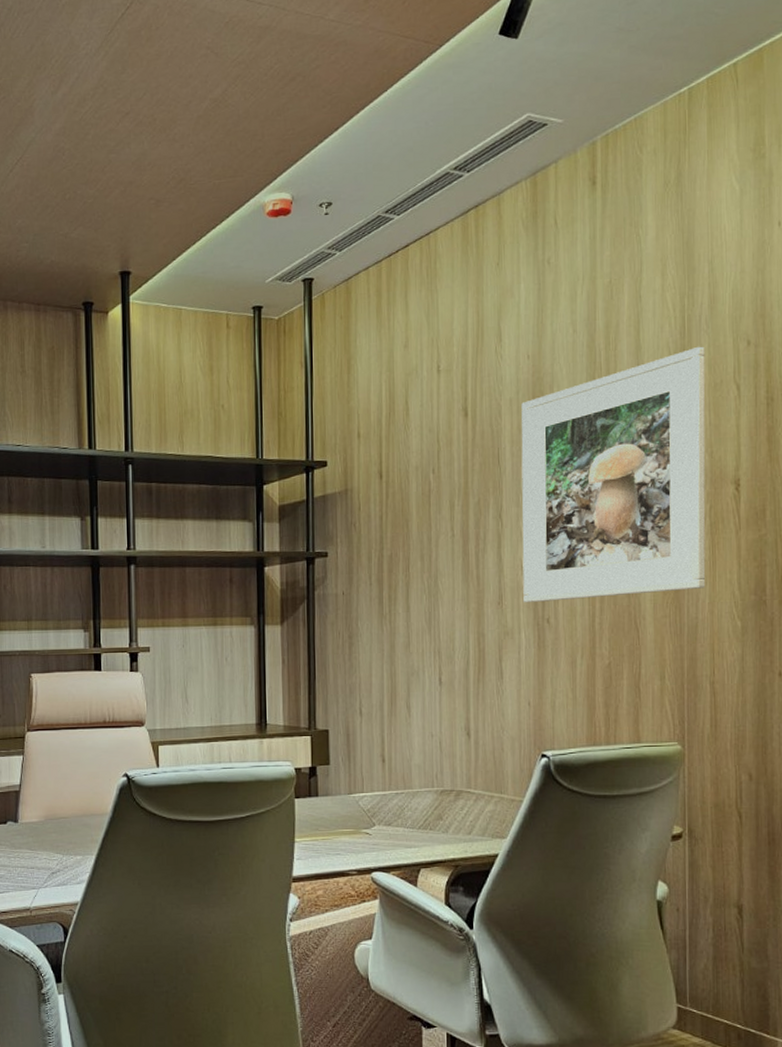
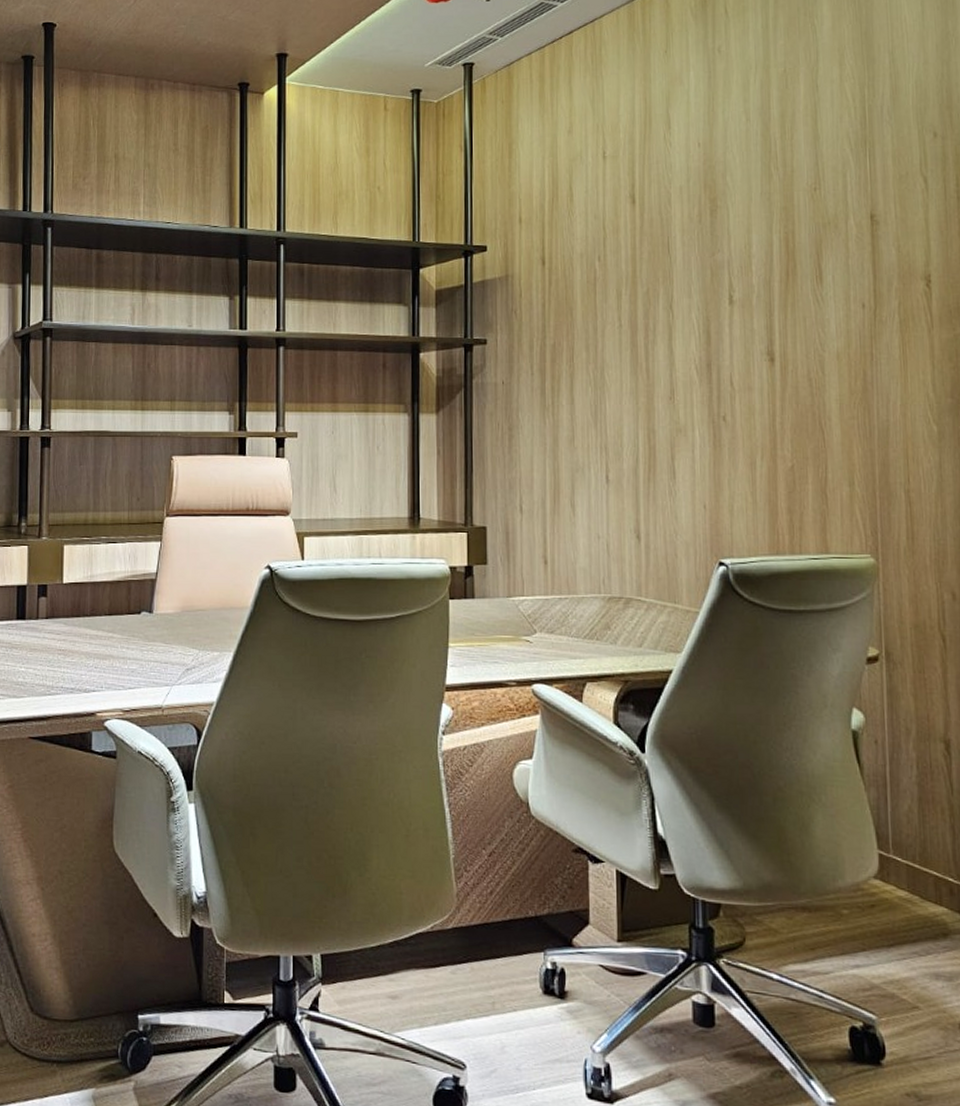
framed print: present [521,346,706,603] -> none [692,137,896,399]

